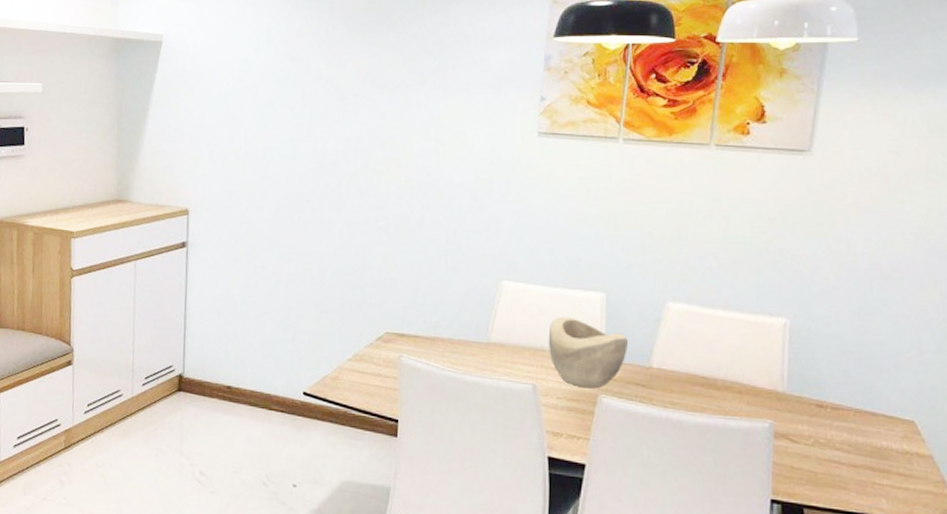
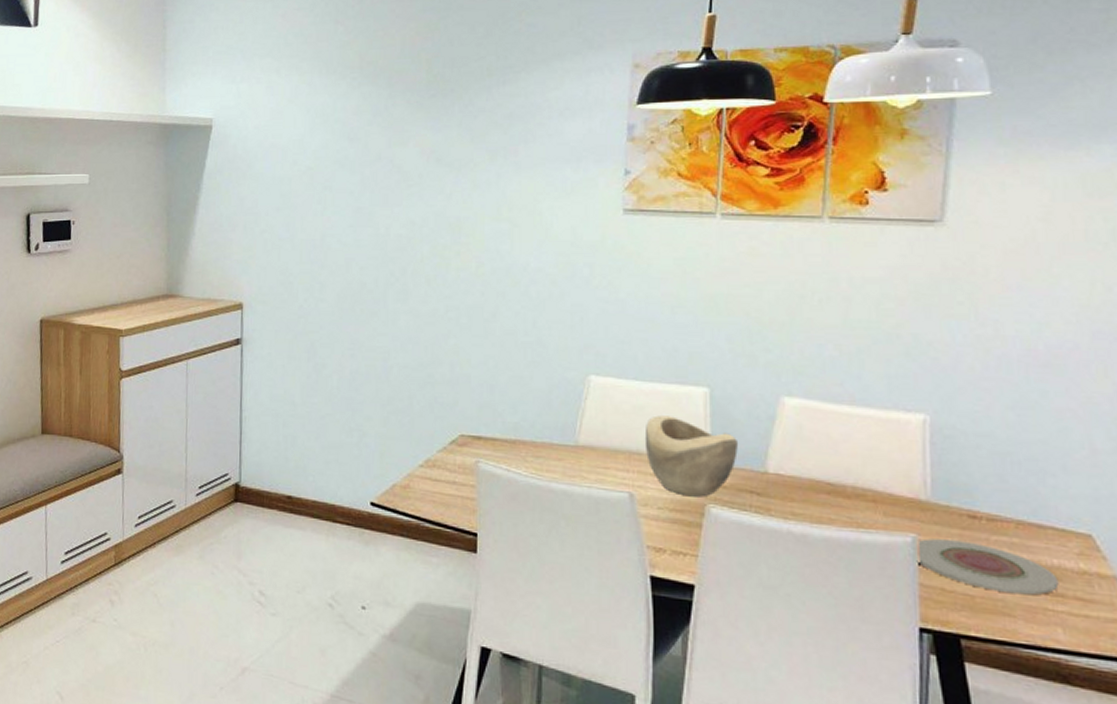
plate: none [772,424,886,472] -> present [916,538,1059,596]

